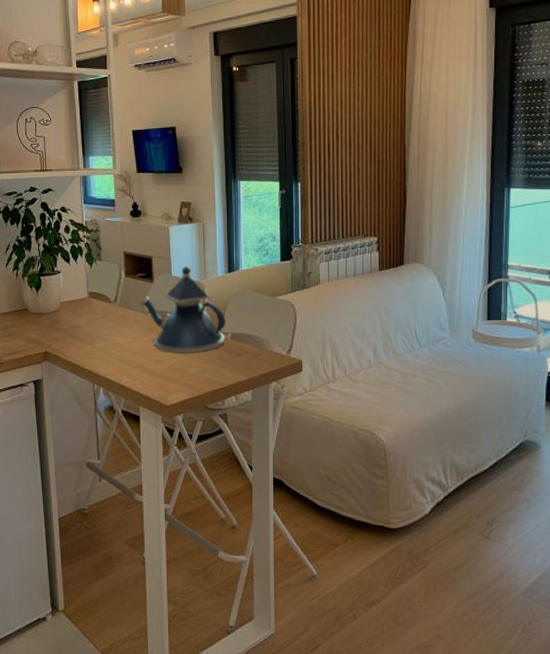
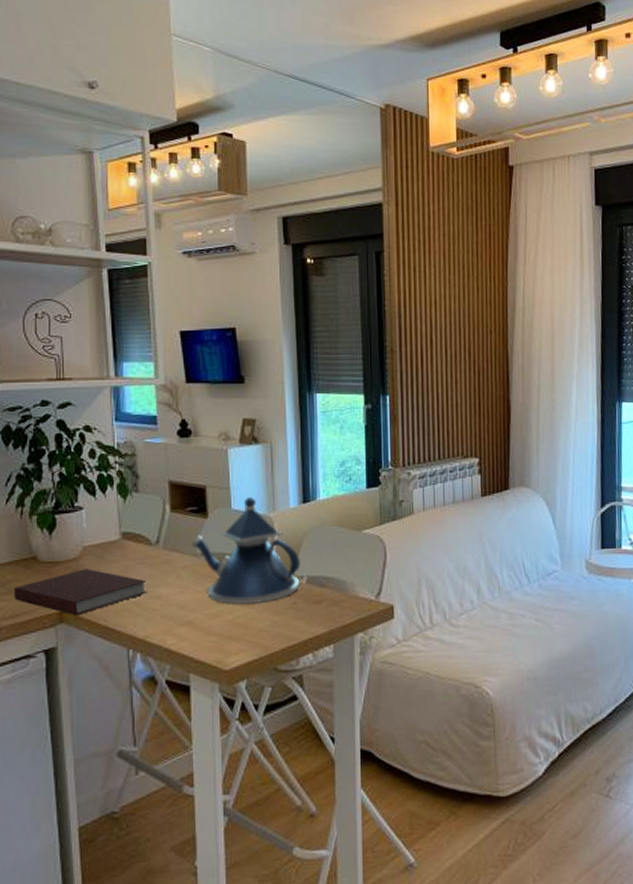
notebook: none [12,320,108,356] -> present [13,569,147,616]

